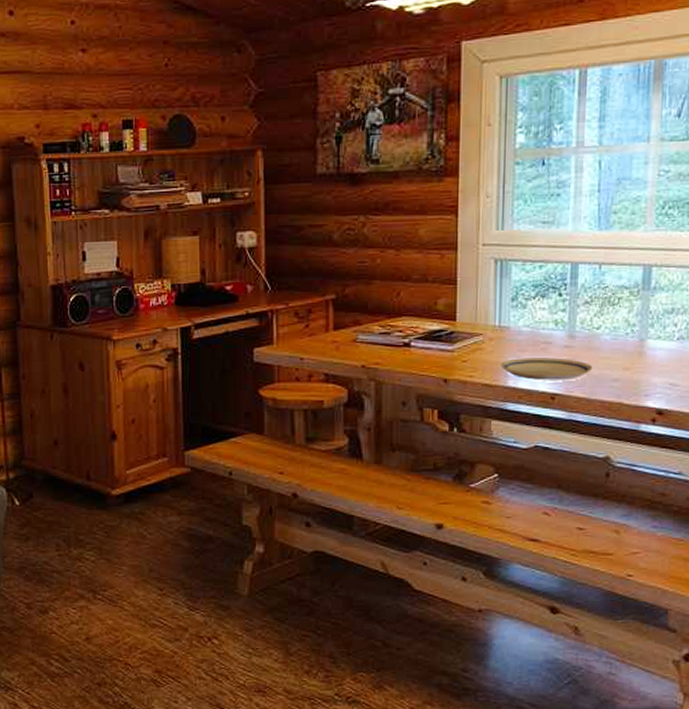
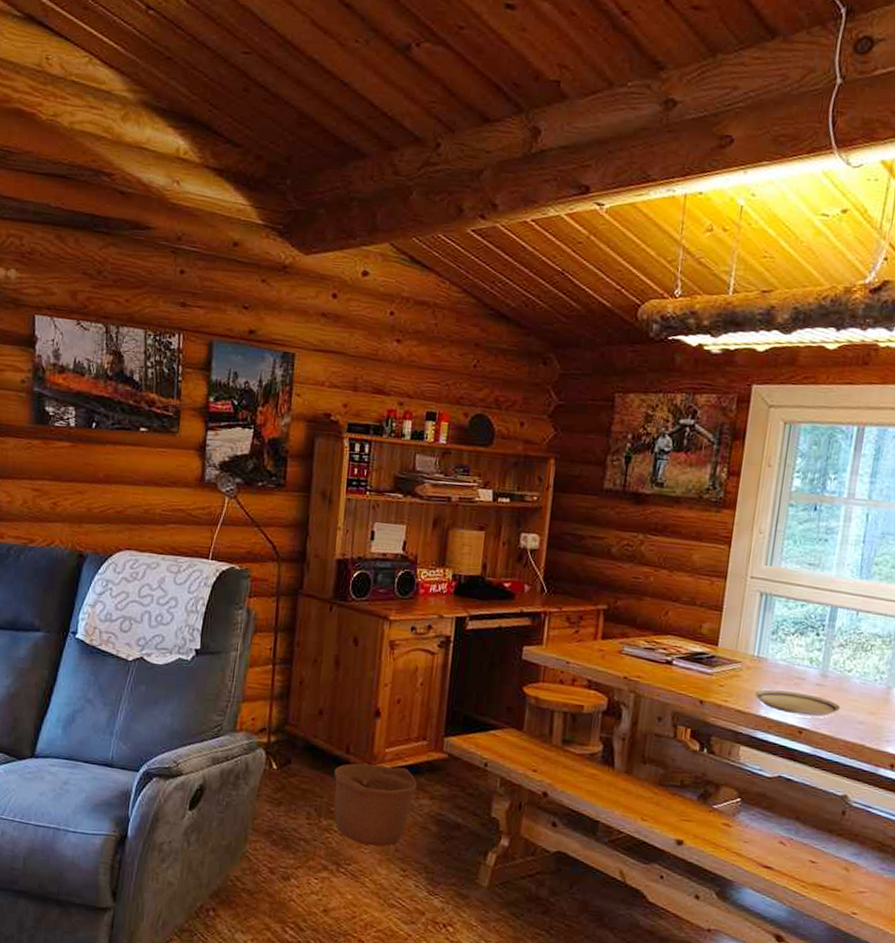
basket: none [77,487,163,570] -> present [334,763,417,846]

